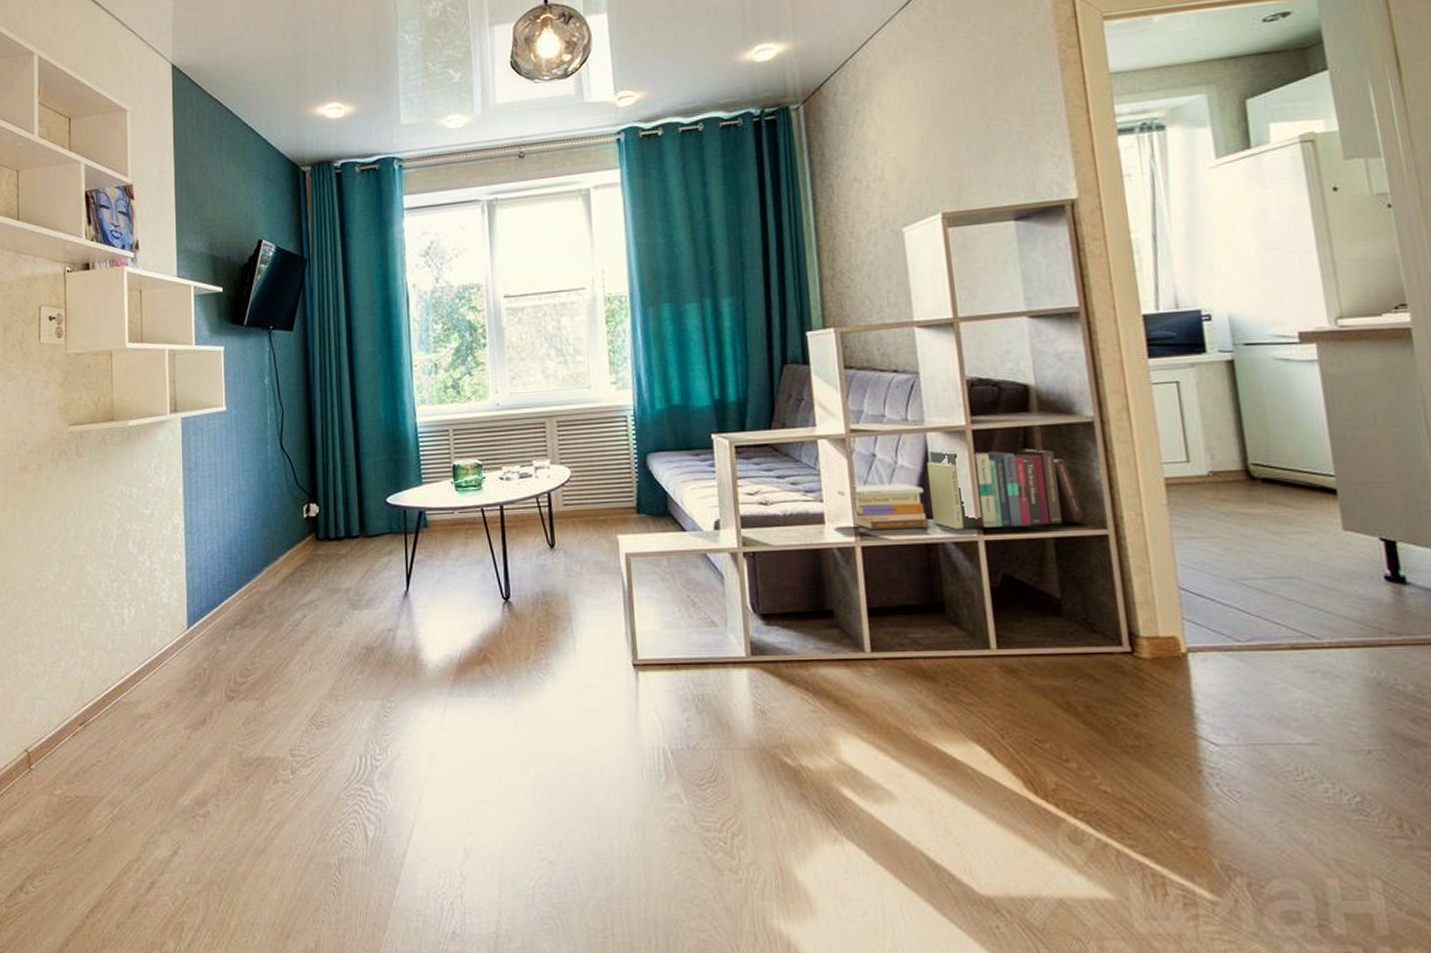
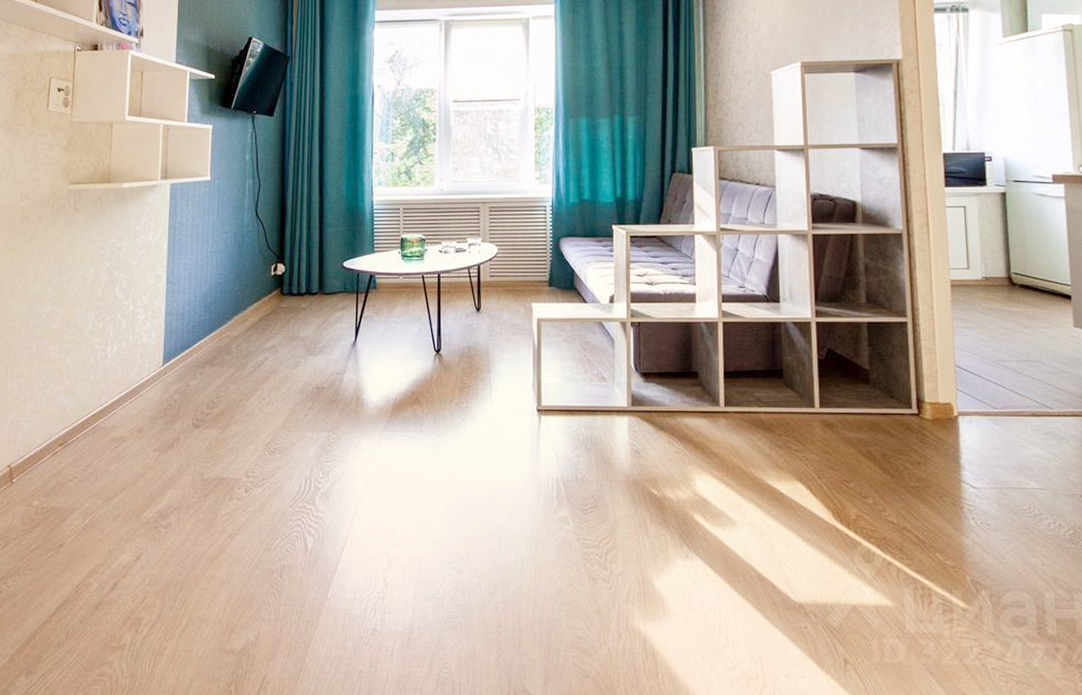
books: present [838,483,929,531] -> none [708,273,775,310]
books: present [927,448,1087,529] -> none [777,250,892,313]

